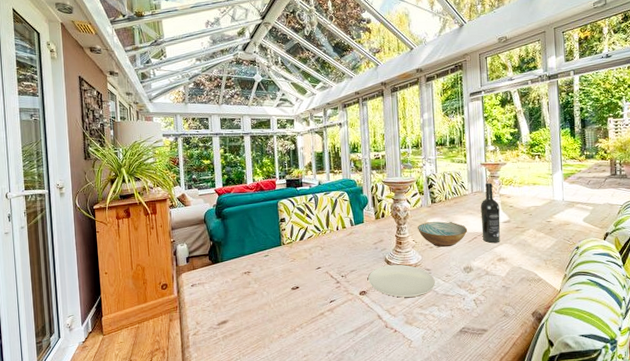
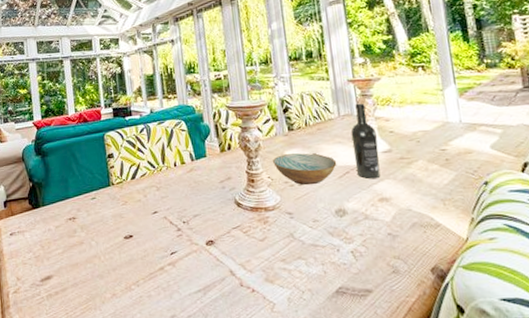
plate: present [368,264,435,298] -> none [215,207,300,249]

